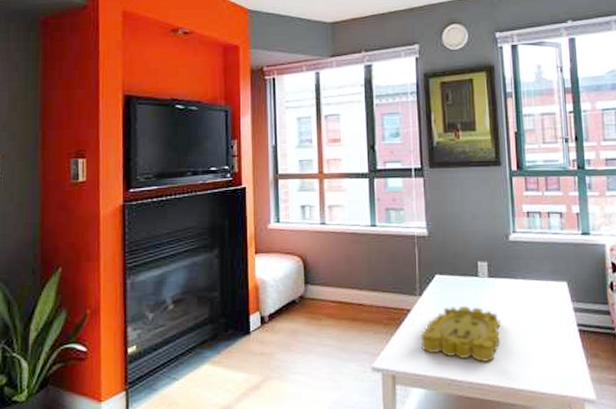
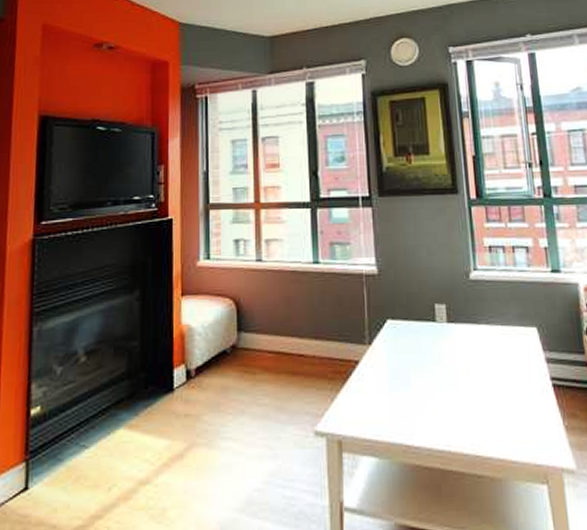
decorative tray: present [421,306,501,362] -> none [371,357,463,424]

